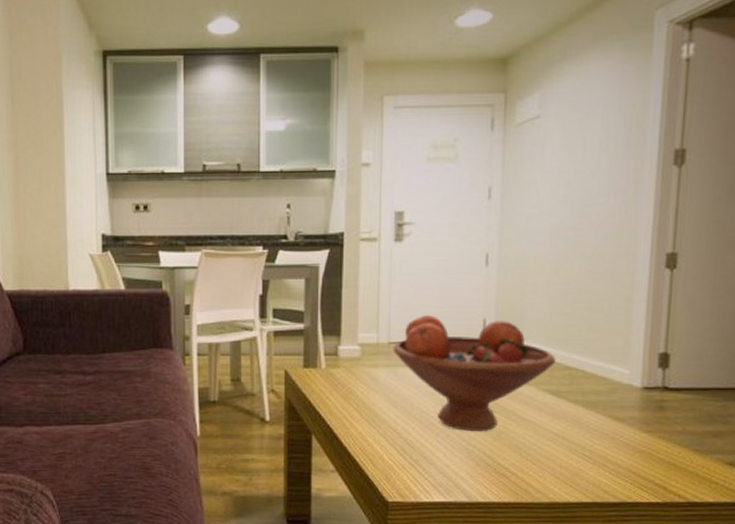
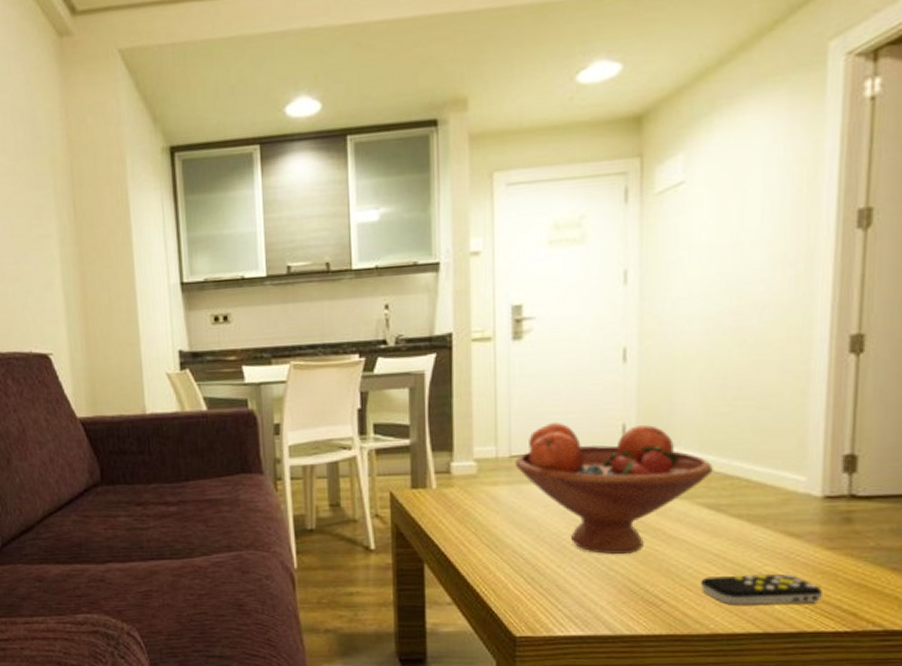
remote control: none [543,451,640,478] -> present [700,573,822,605]

